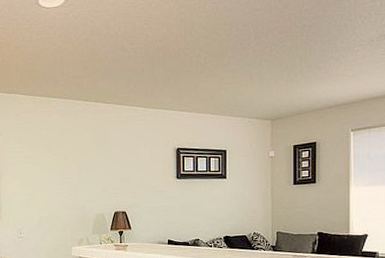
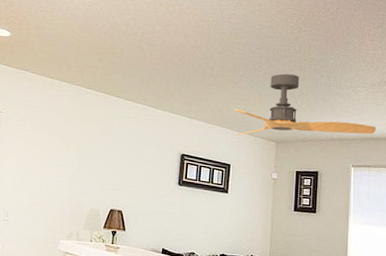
ceiling fan: none [225,46,375,120] -> present [234,73,376,136]

